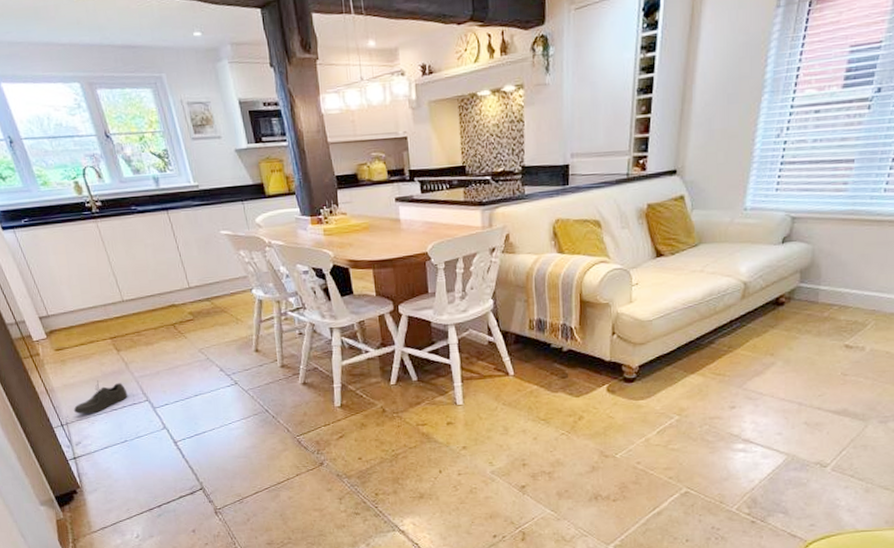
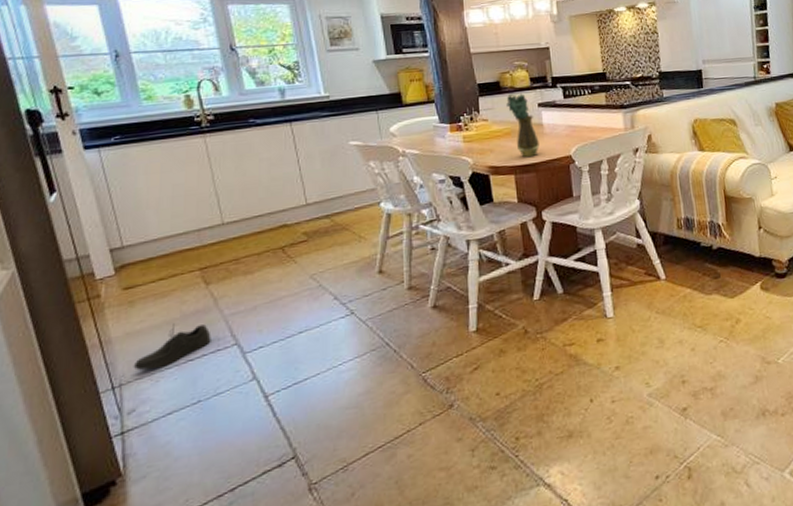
vase: none [364,185,397,253] -> present [506,92,539,158]

